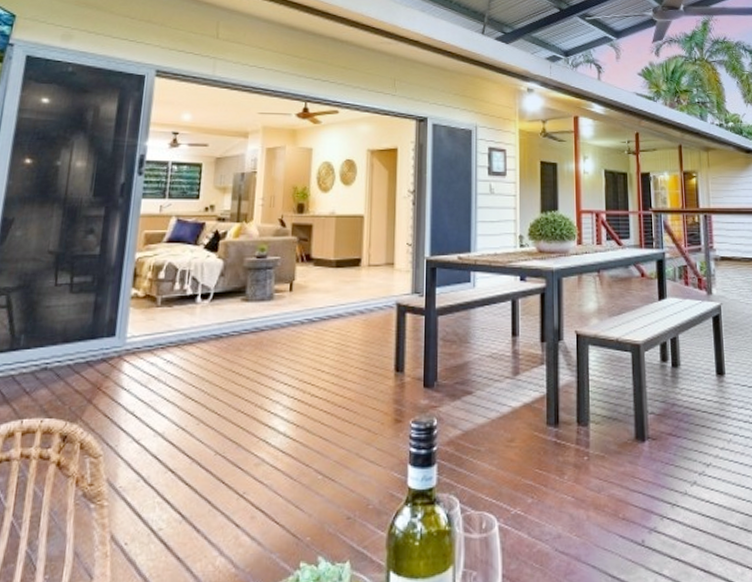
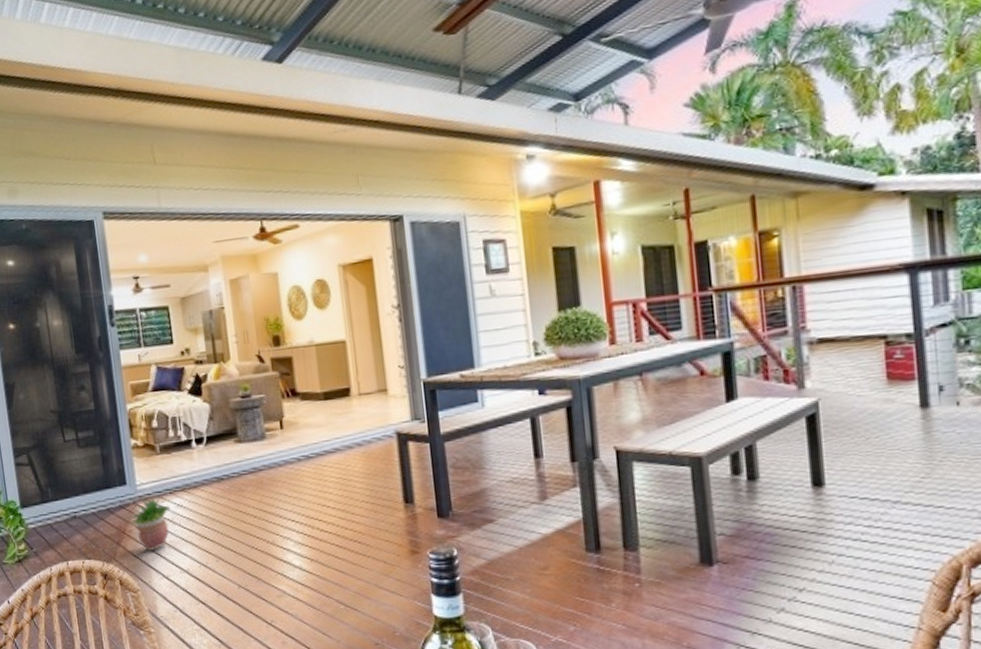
potted plant: none [108,351,159,412] -> present [128,497,171,552]

